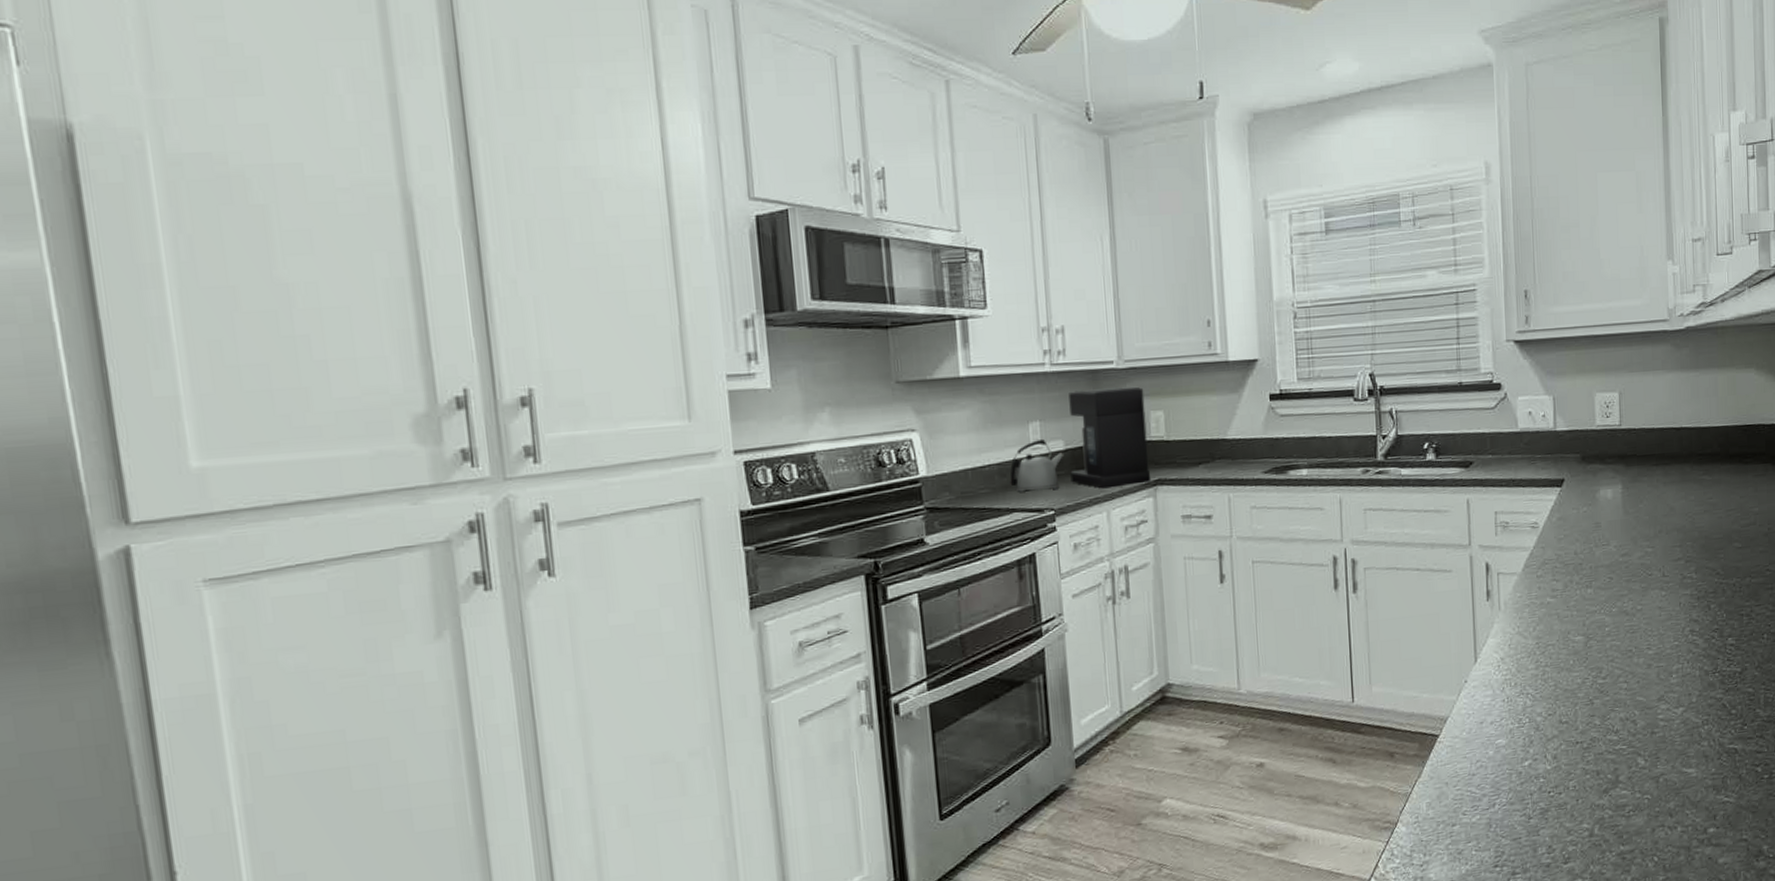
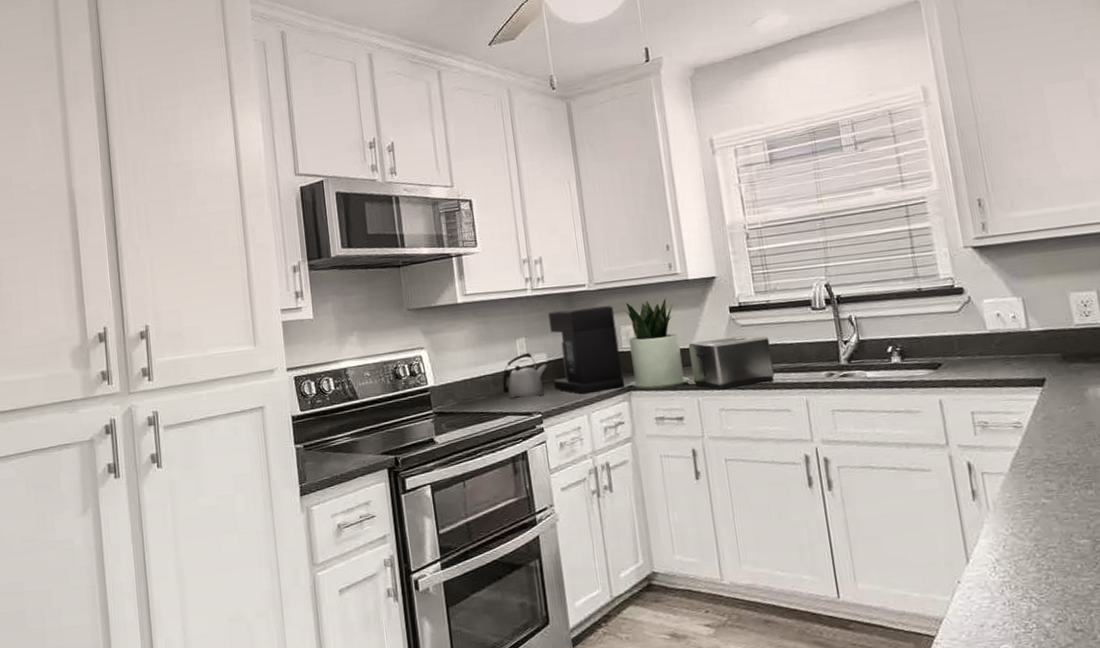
planter: none [1155,381,1223,485] -> present [625,298,691,390]
toaster: none [1223,426,1310,486] -> present [688,335,775,390]

